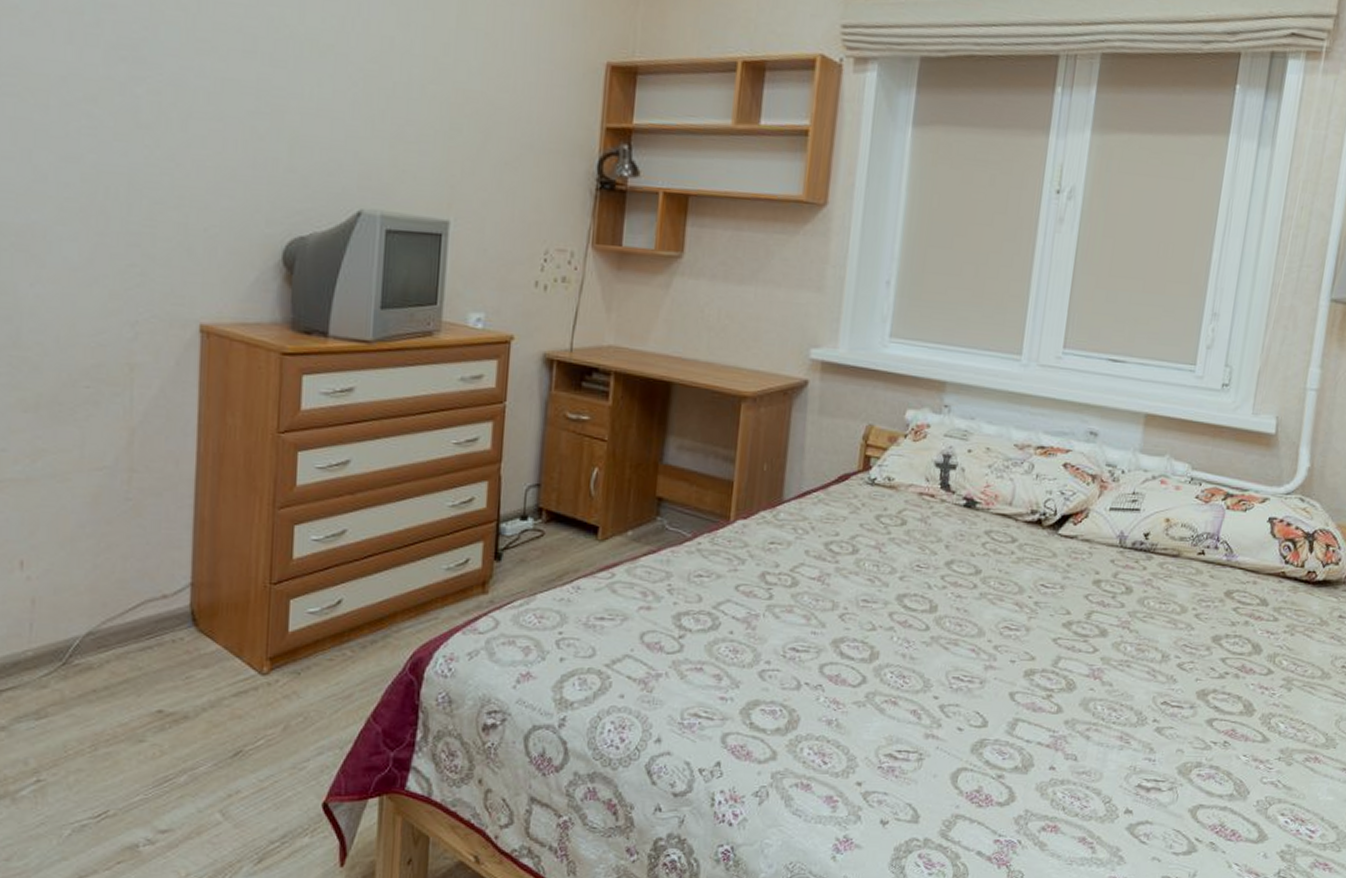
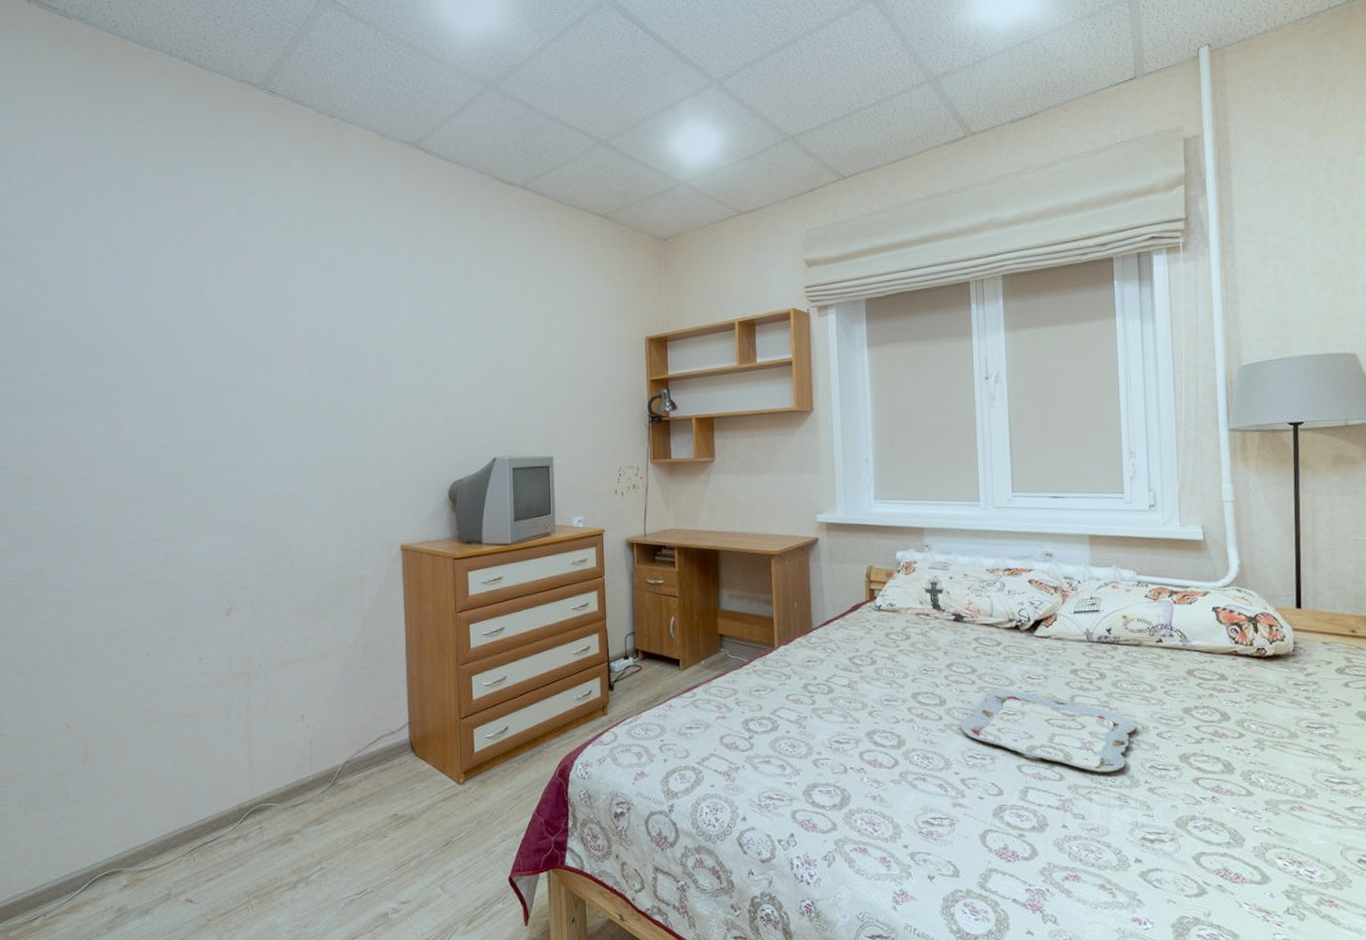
serving tray: none [949,599,1156,707] -> present [960,690,1136,773]

